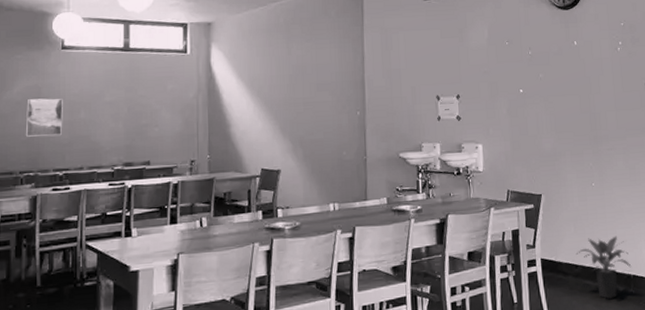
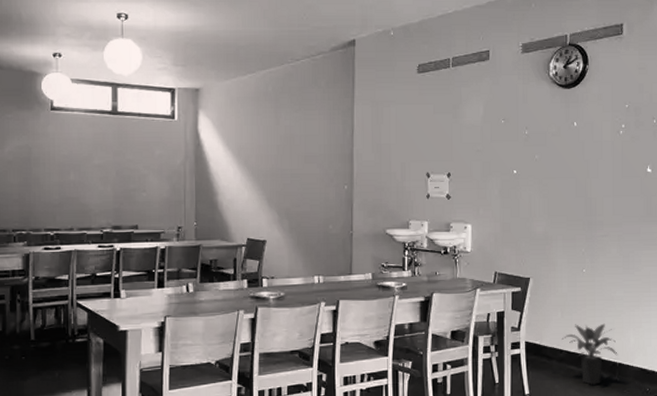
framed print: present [25,98,63,137] -> none [17,159,53,197]

